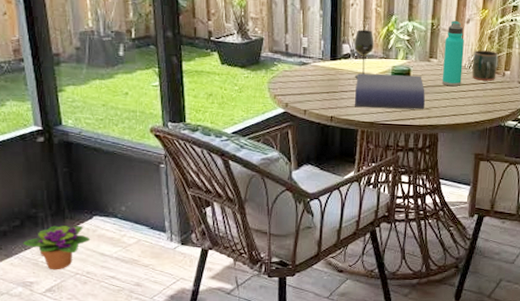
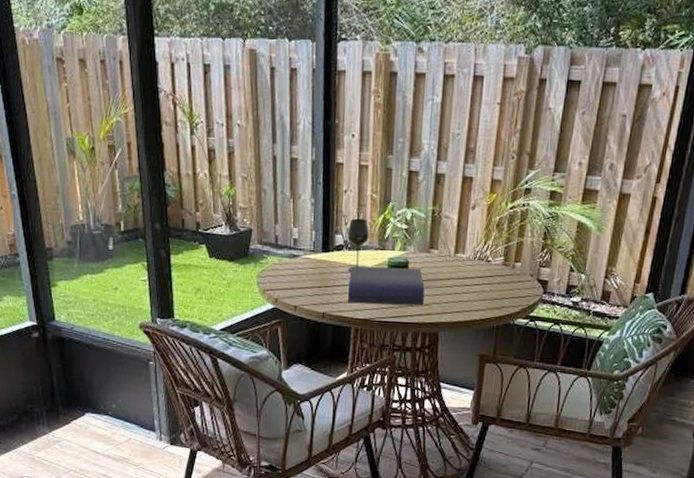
potted flower: present [23,225,91,270] -> none [20,421,83,466]
water bottle: present [442,21,464,86] -> none [444,207,469,279]
mug: present [471,50,499,81] -> none [477,239,508,274]

